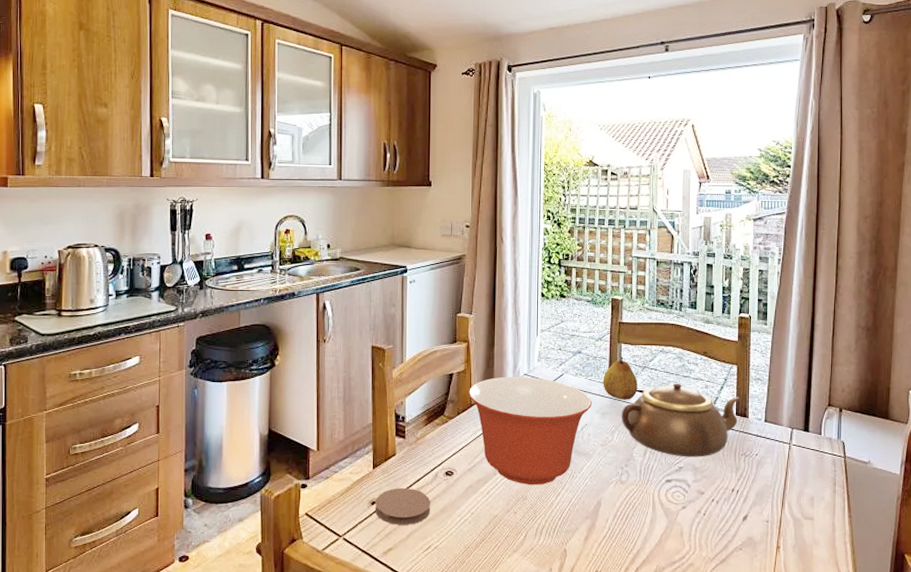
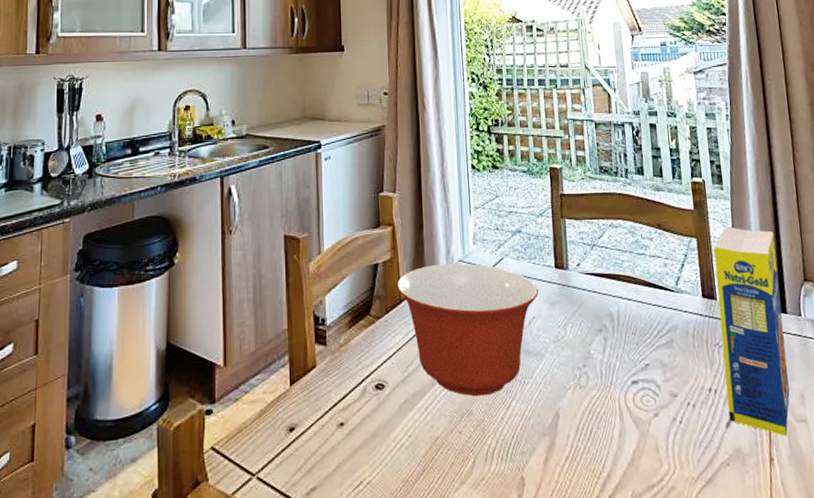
coaster: present [375,487,431,525] -> none [293,407,360,457]
fruit: present [603,356,638,400] -> none [548,234,588,286]
teapot: present [621,383,739,457] -> none [572,262,706,352]
legume: none [746,356,807,530] -> present [713,226,790,436]

